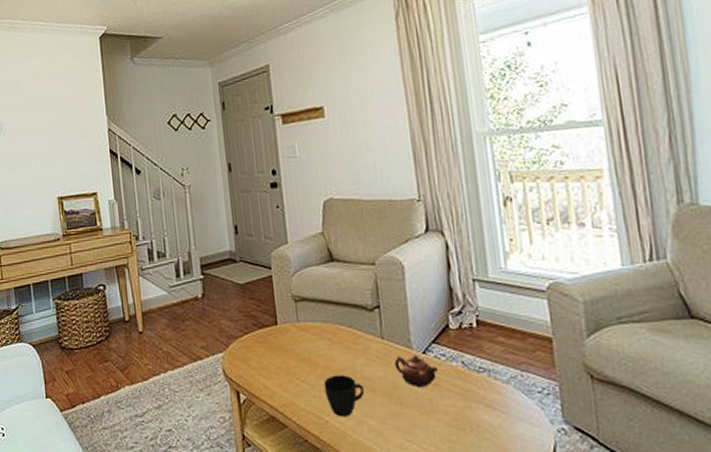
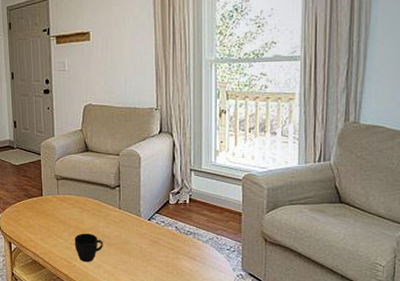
teapot: present [395,354,439,388] -> none [127,221,159,244]

